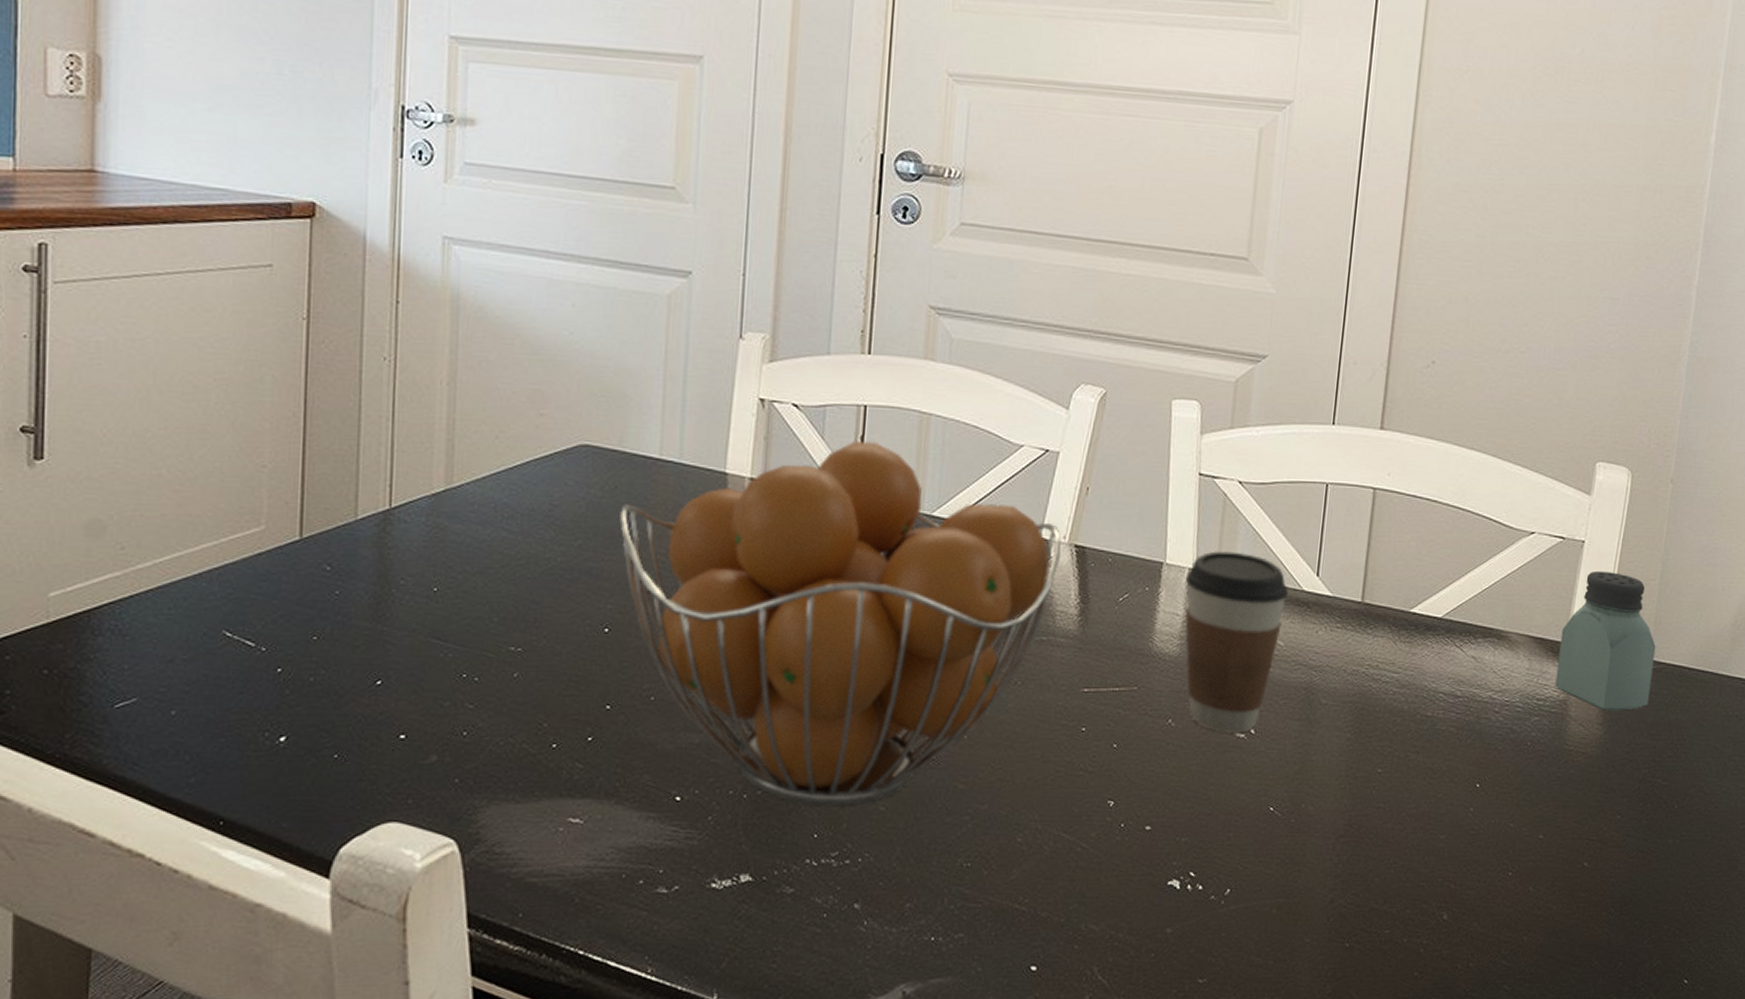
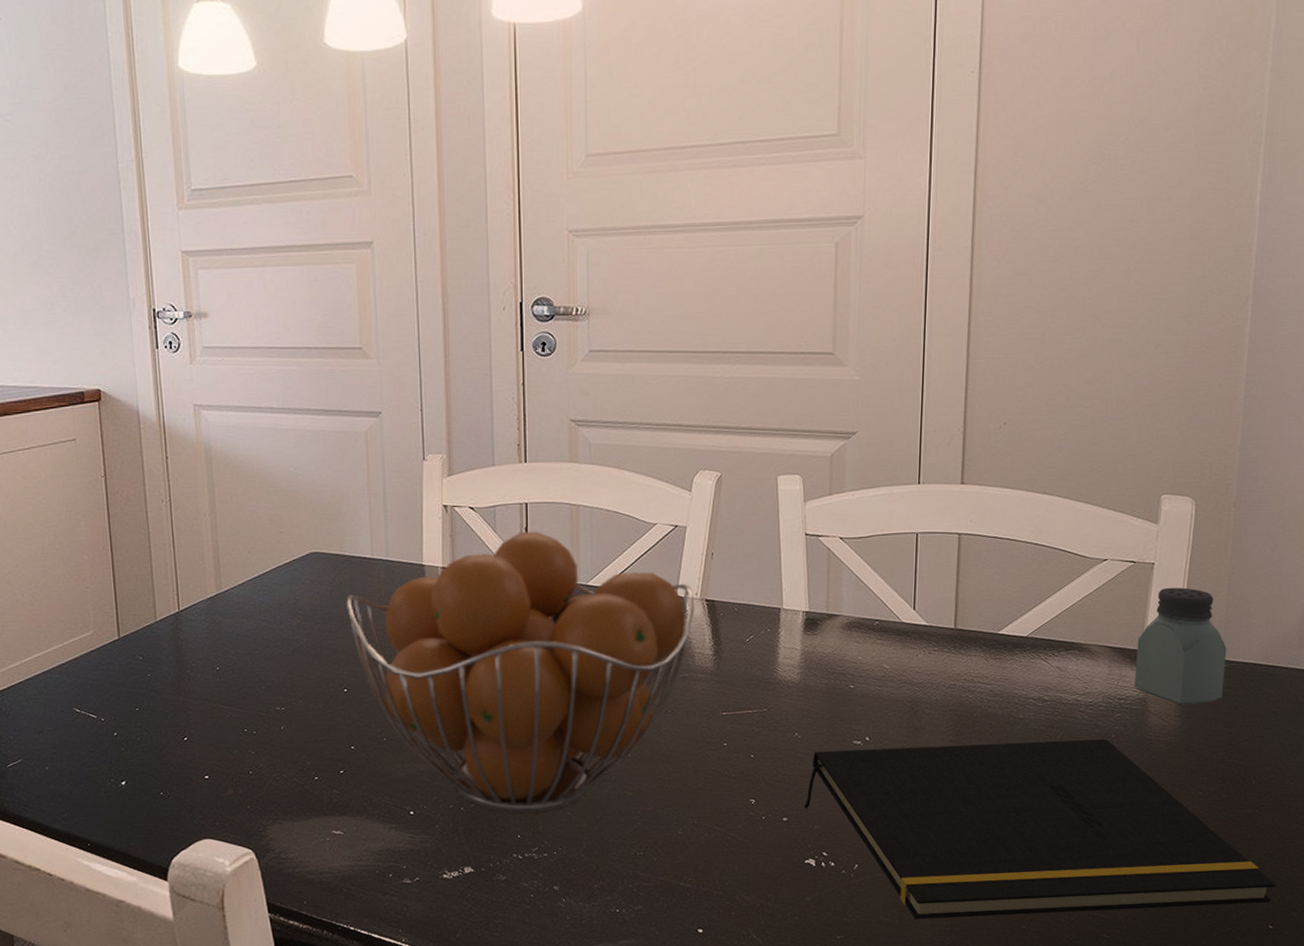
notepad: none [1172,745,1694,961] -> present [804,739,1276,919]
coffee cup: present [1185,551,1288,734] -> none [800,595,889,742]

